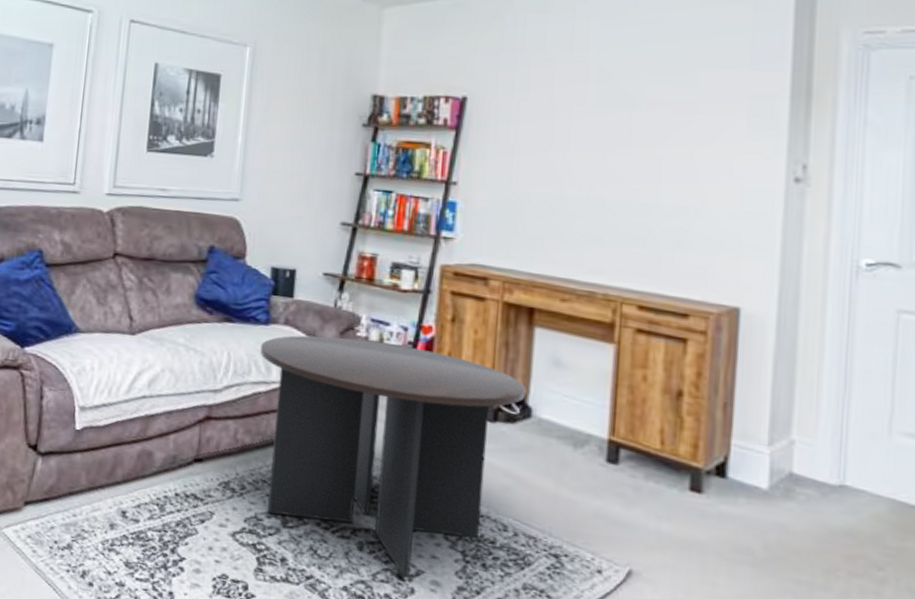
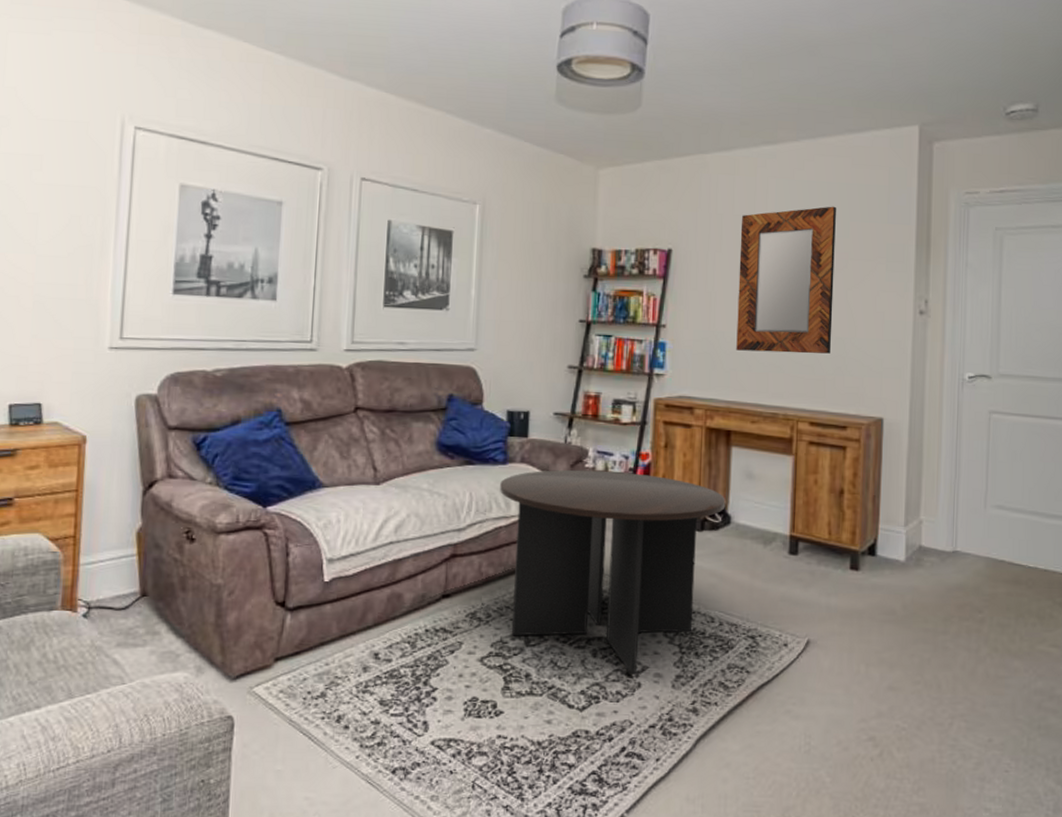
home mirror: none [544,49,680,225] -> present [736,206,836,354]

